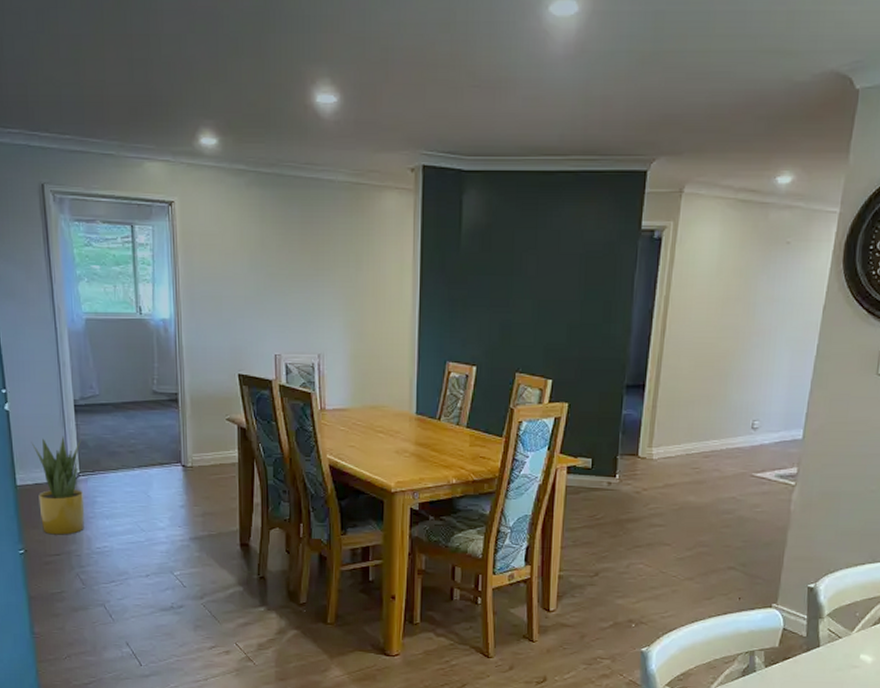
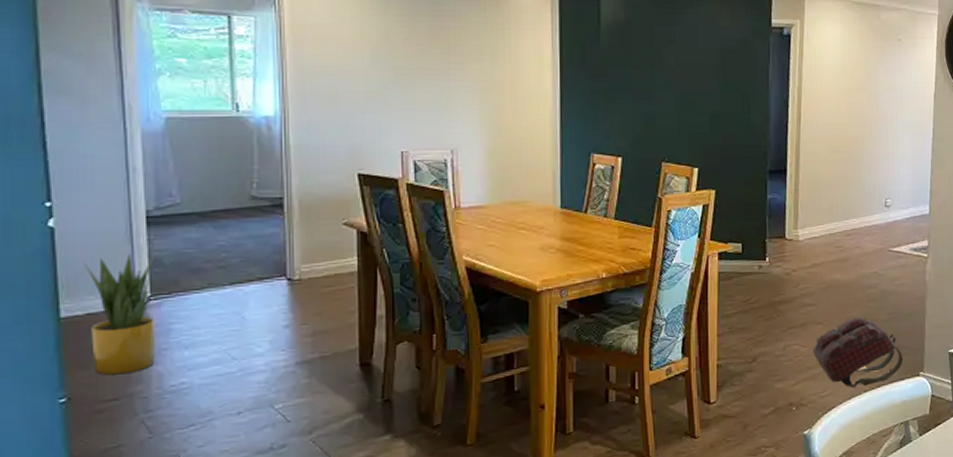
backpack: none [658,542,755,611] -> present [813,317,903,387]

